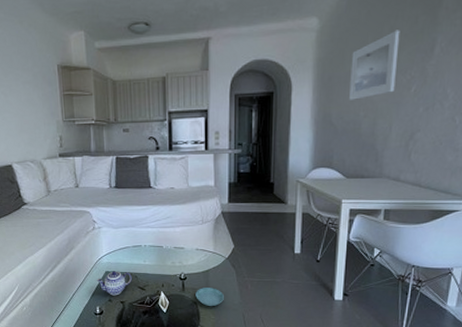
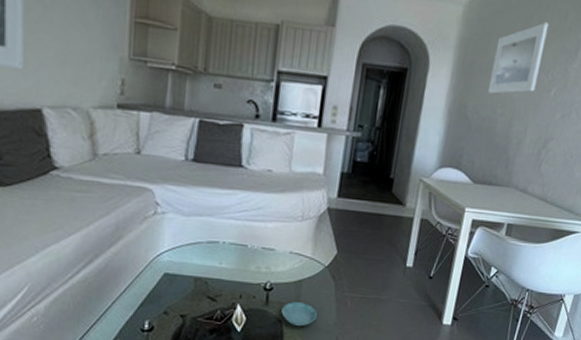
teapot: present [96,271,132,296] -> none [149,273,200,307]

